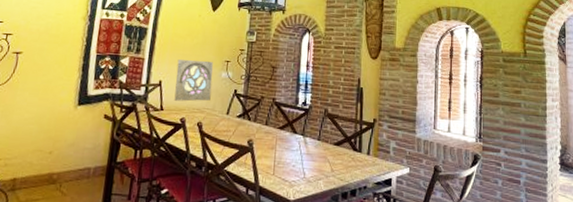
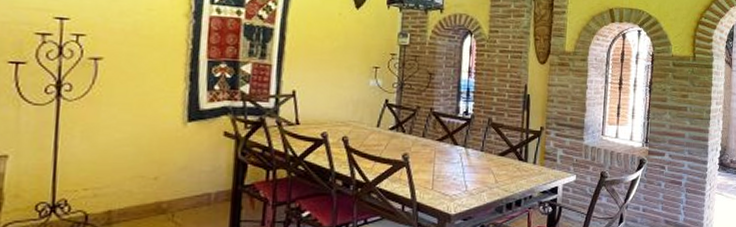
wall ornament: present [174,60,213,102] -> none [312,66,359,114]

